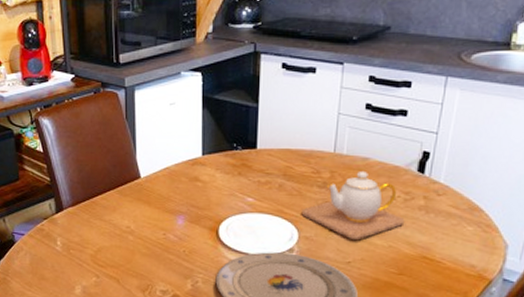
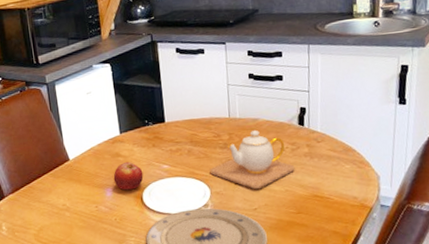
fruit: none [188,188,223,221] -> present [113,161,144,190]

